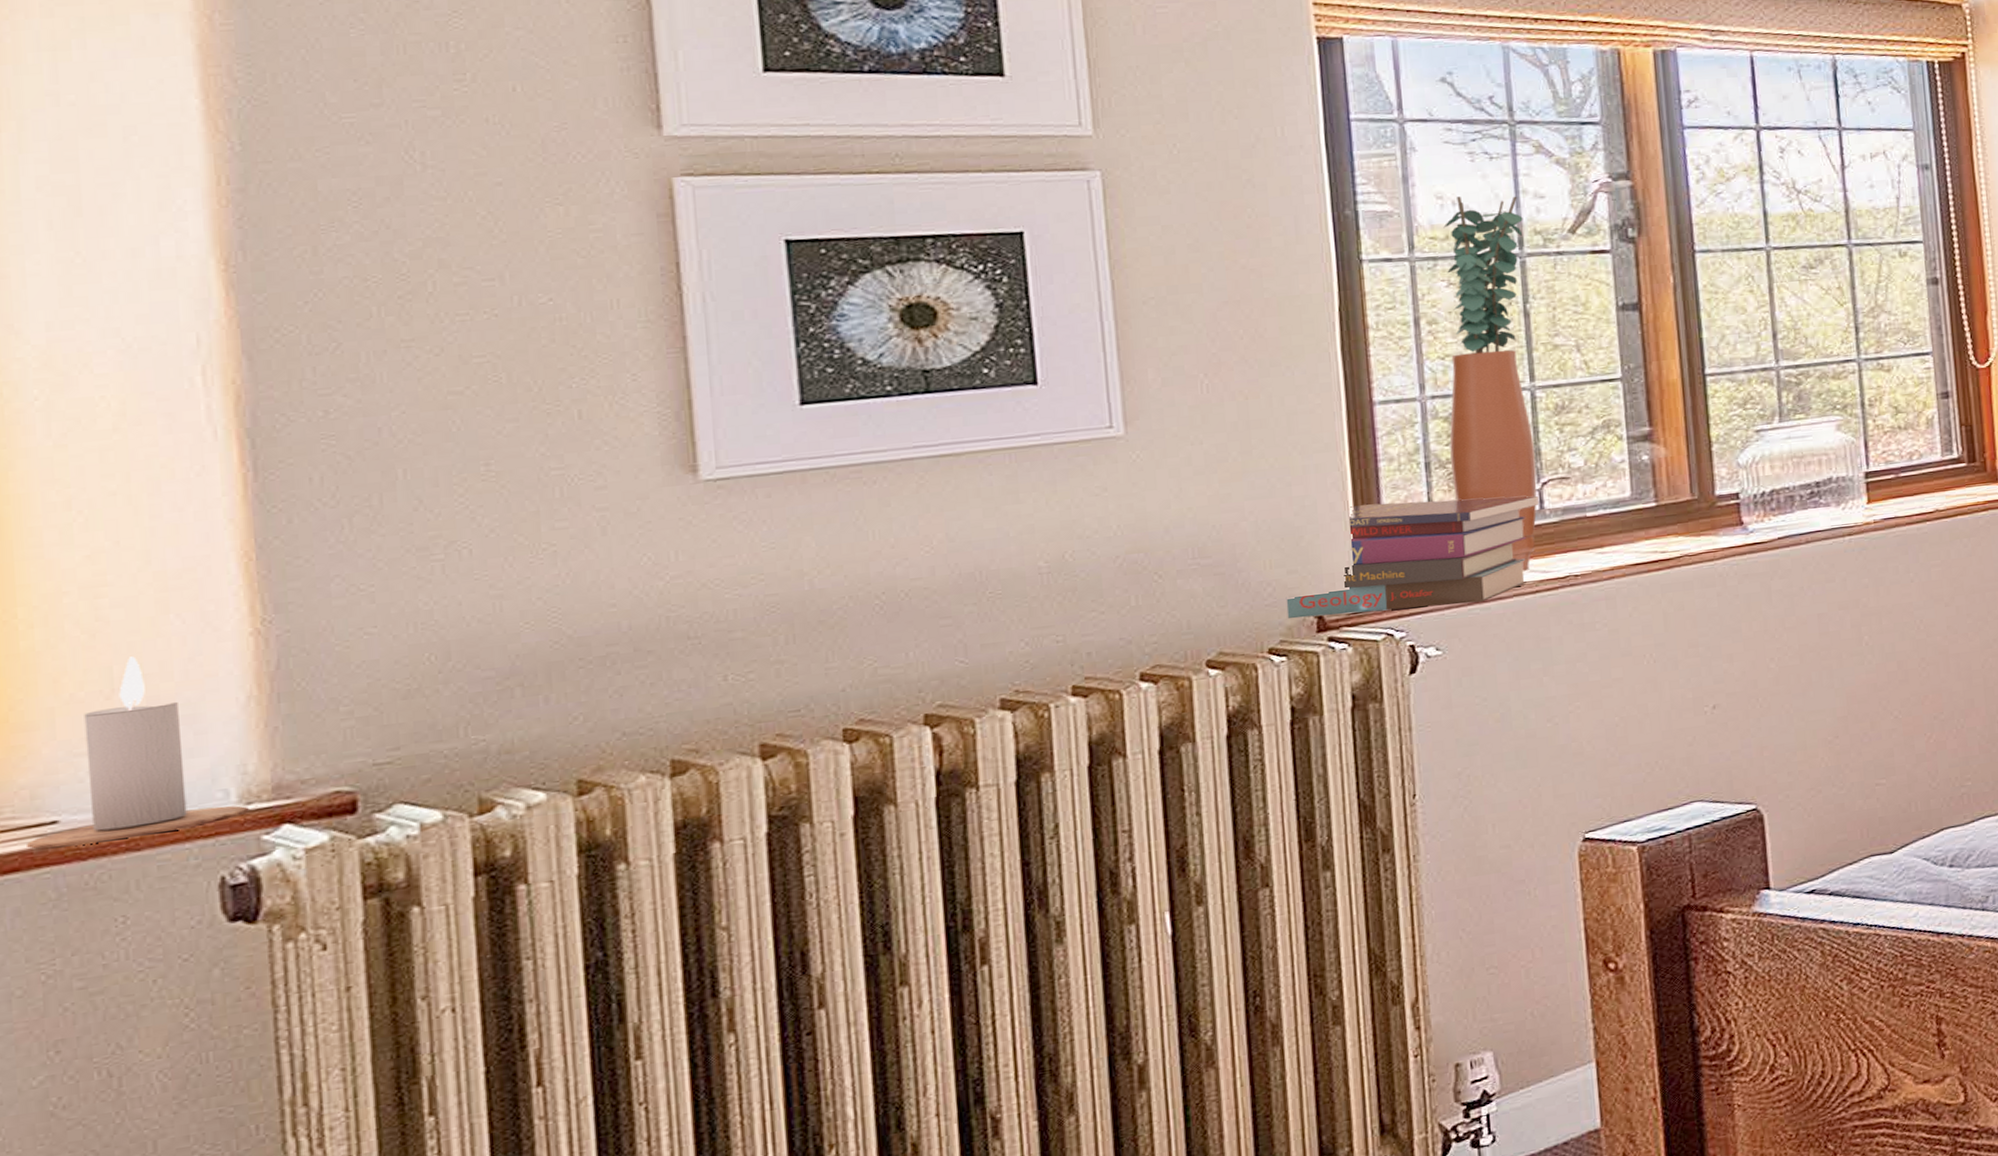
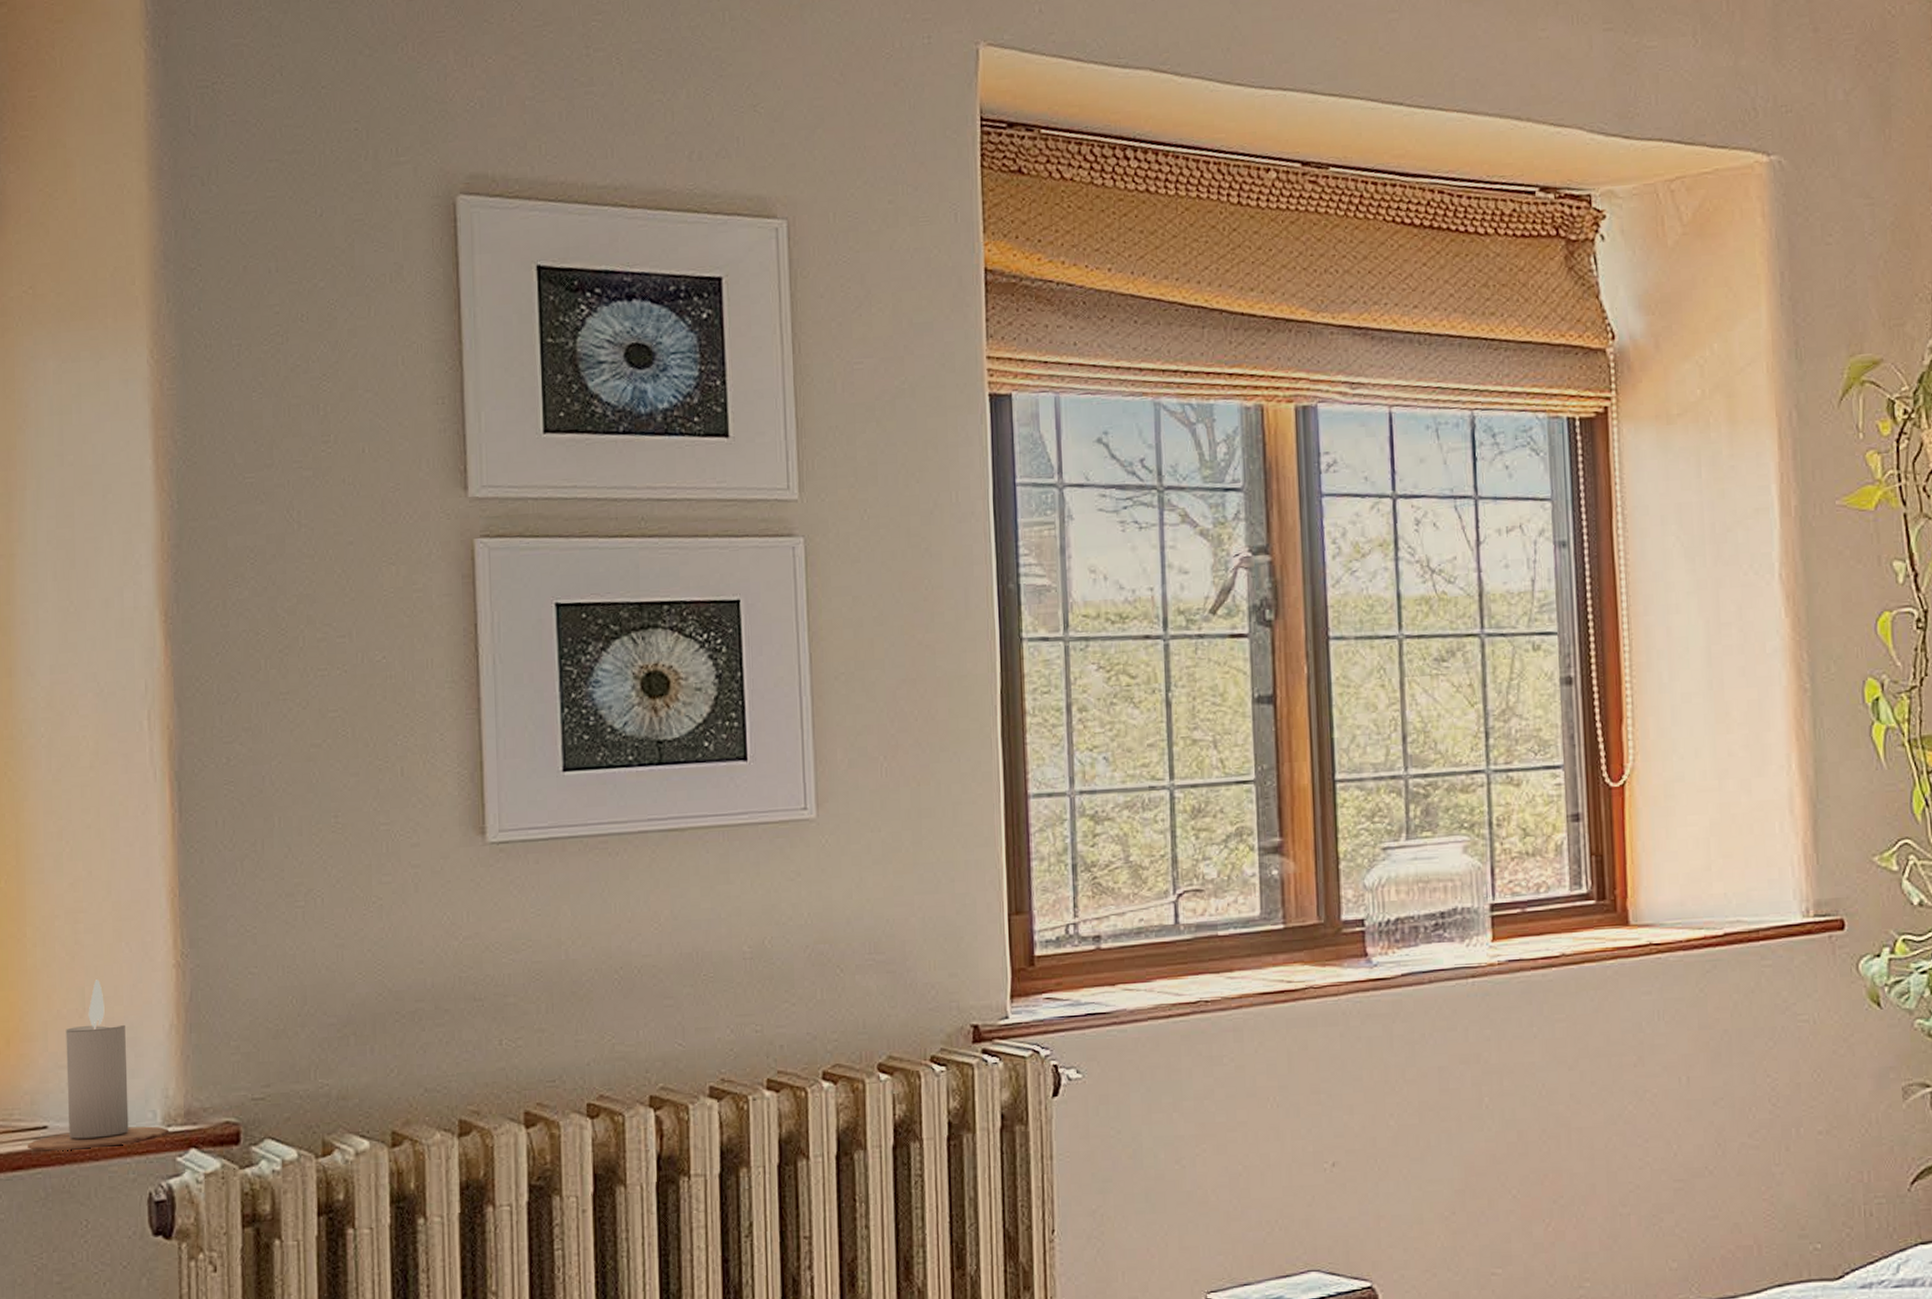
books: present [1285,495,1539,619] -> none [946,906,1174,1026]
vase: present [1443,196,1537,572] -> none [1094,570,1173,993]

